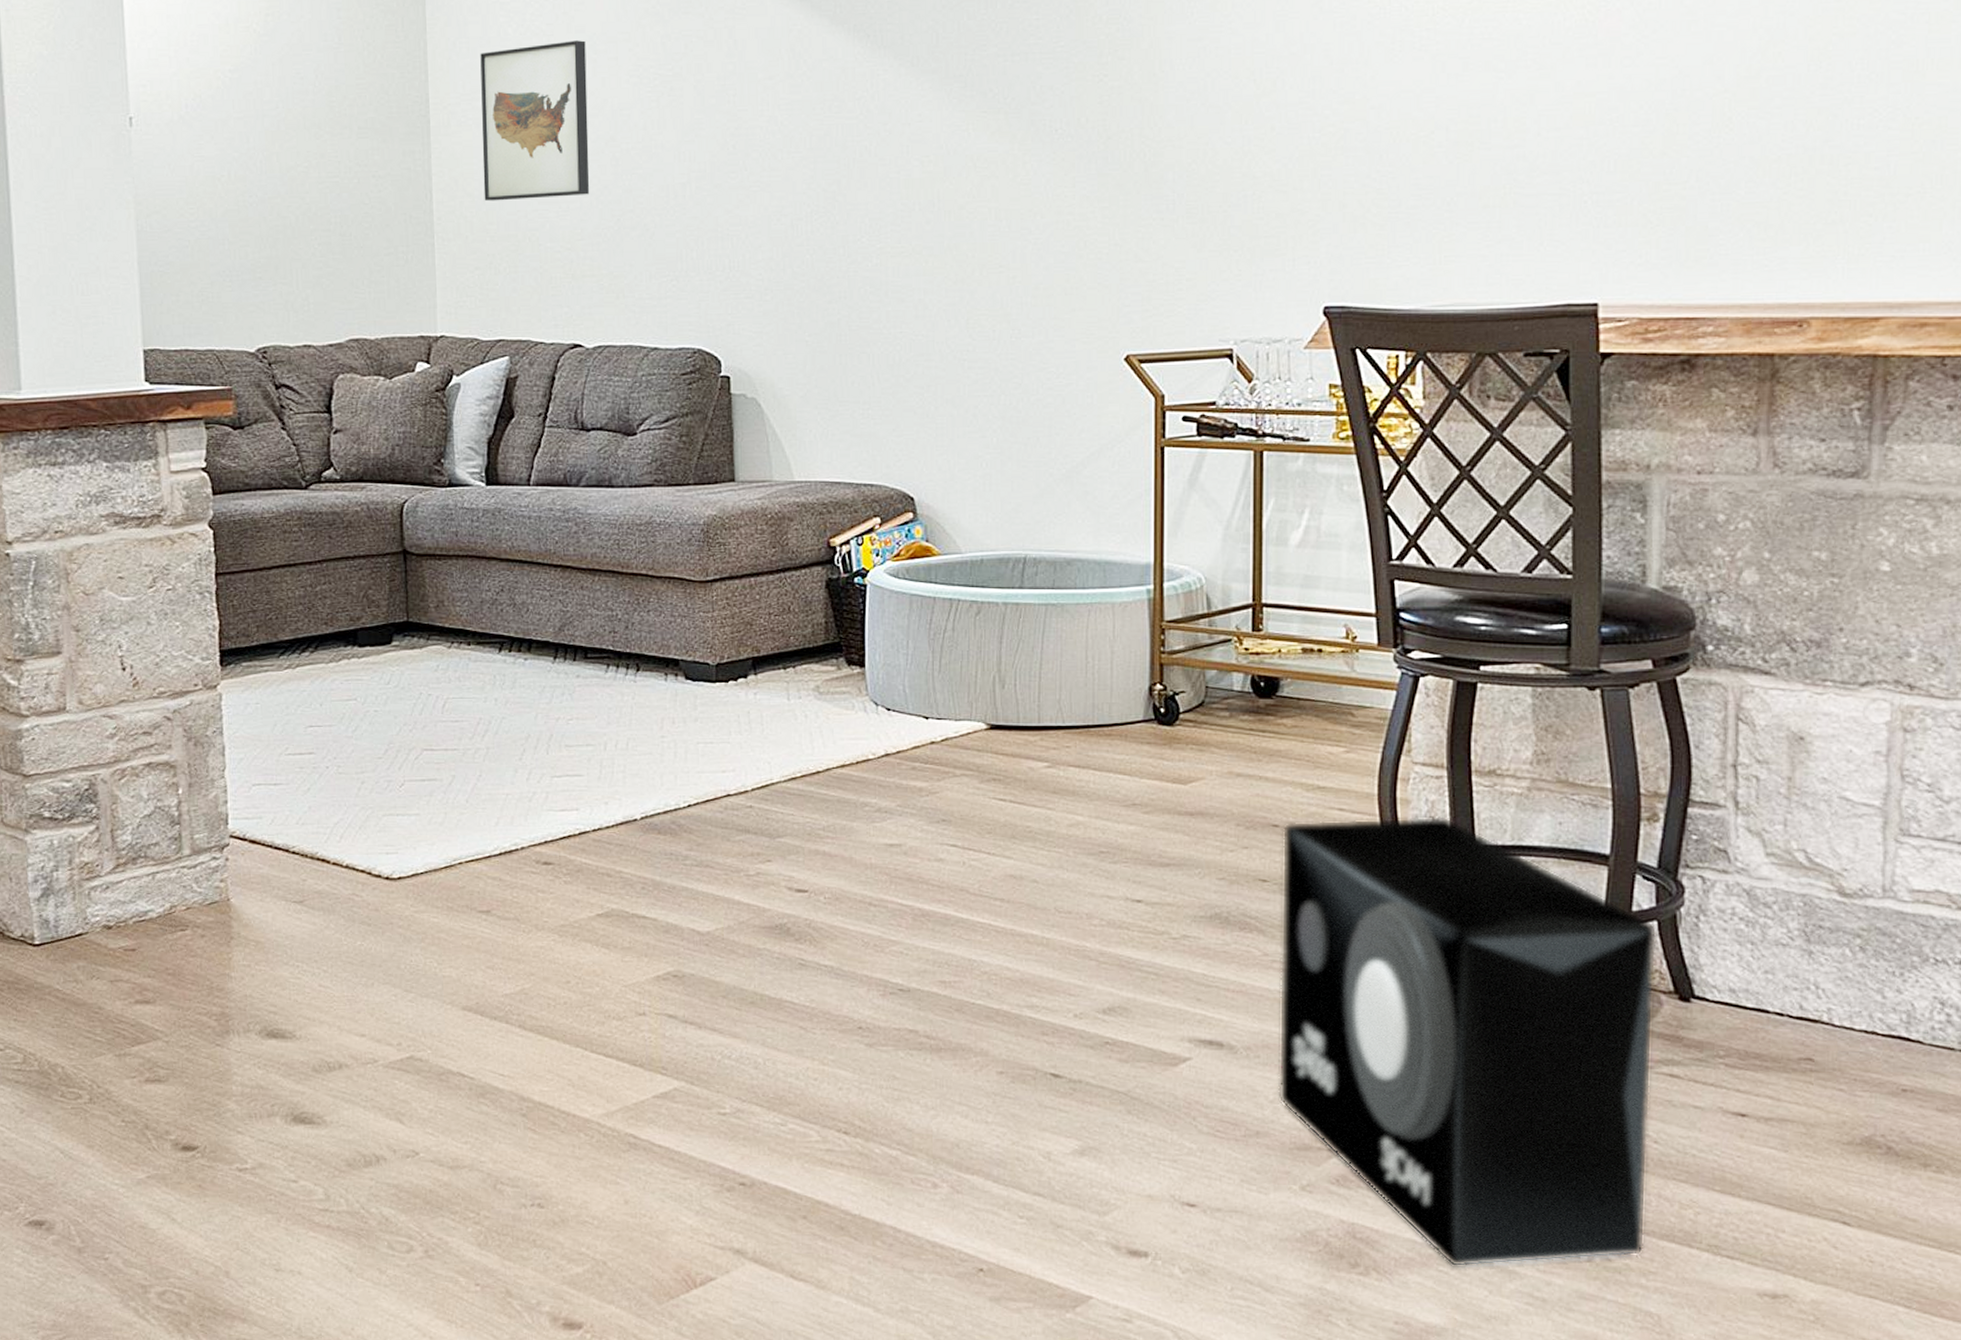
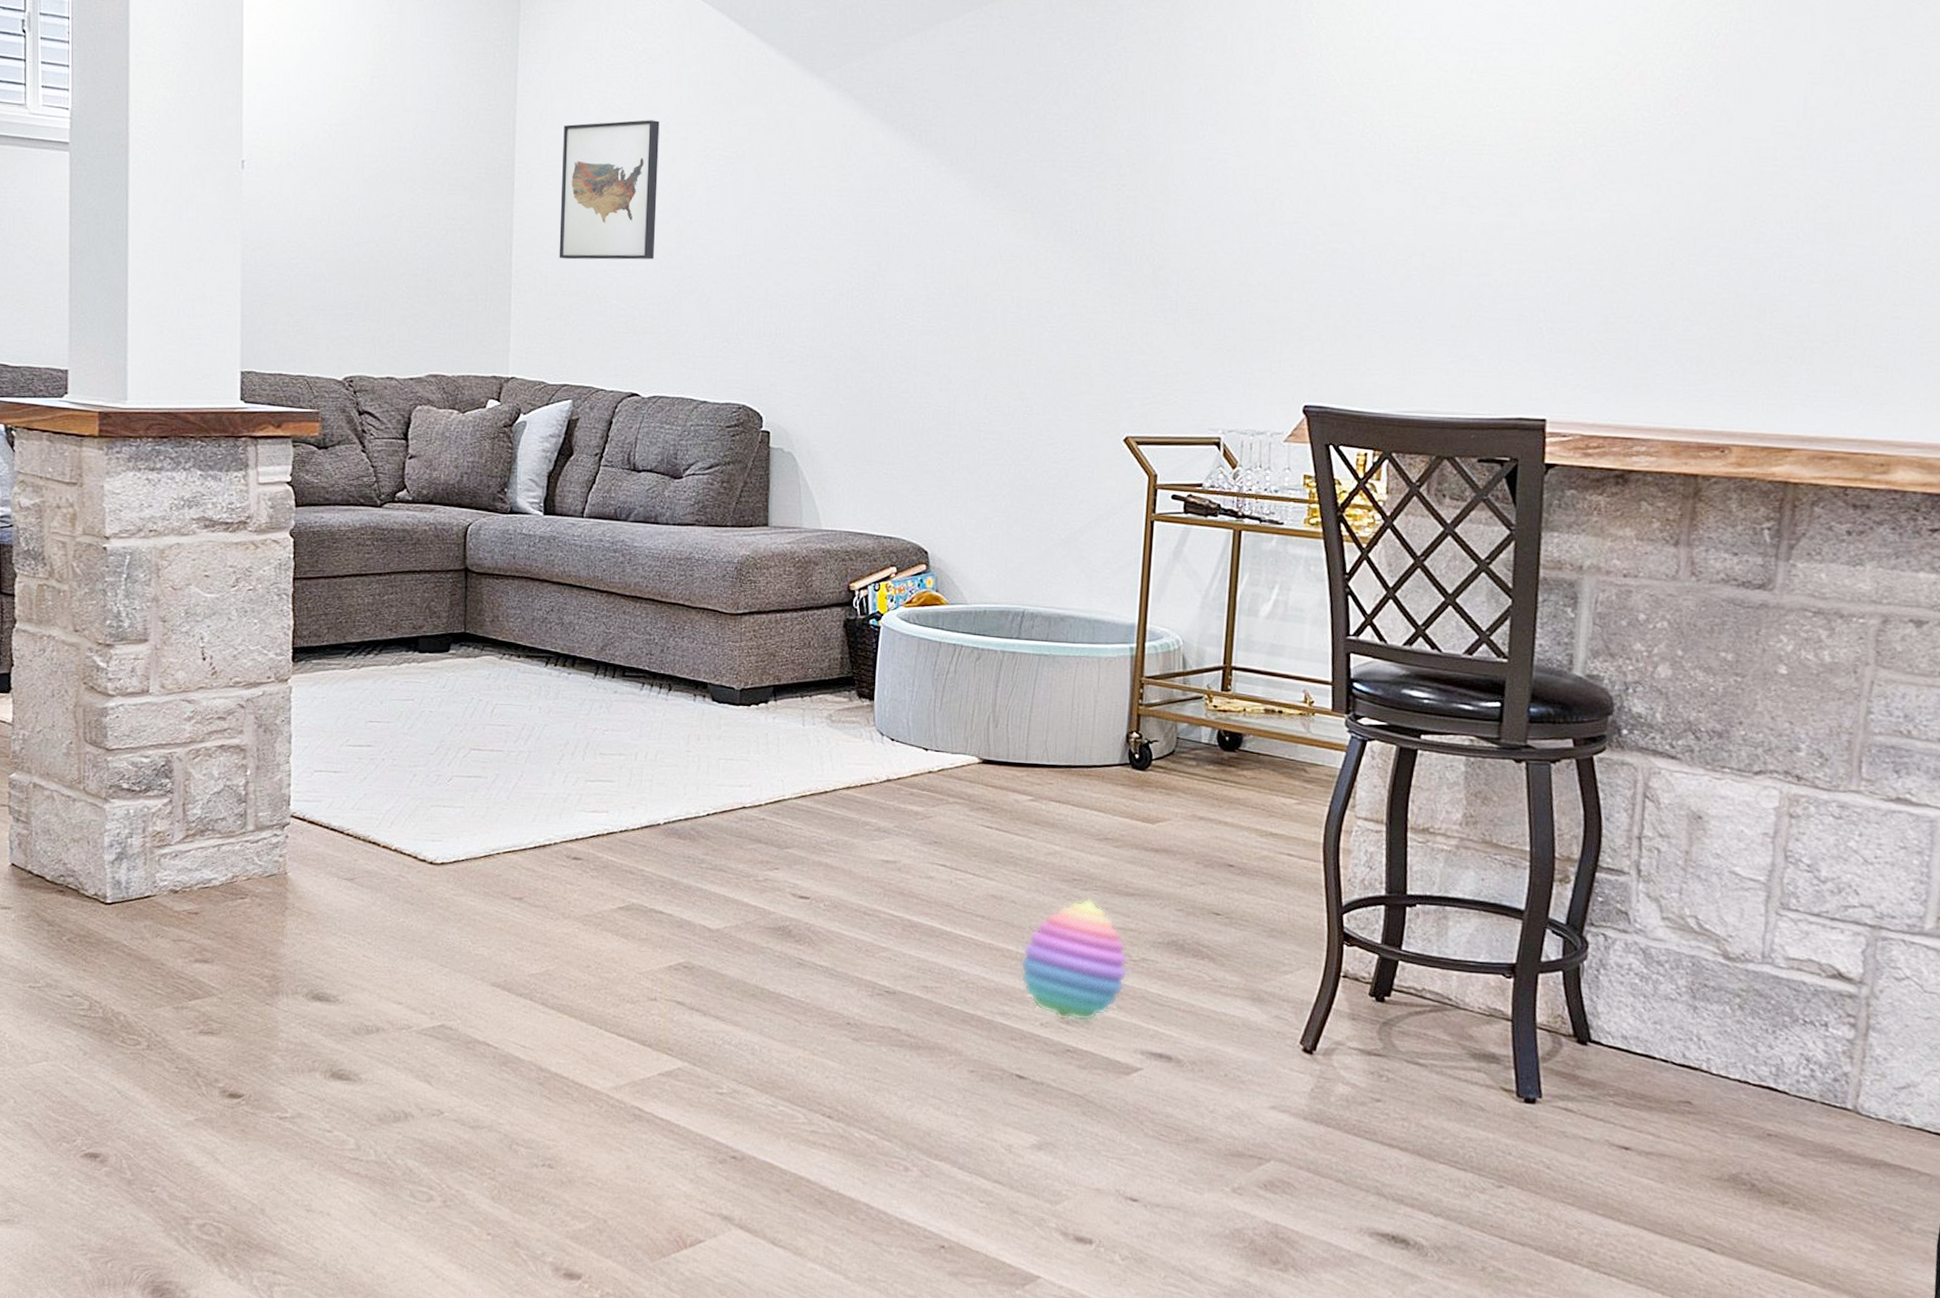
stacking toy: none [1047,872,1169,1010] -> present [1020,898,1128,1021]
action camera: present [1278,816,1657,1267] -> none [1217,863,1562,1269]

